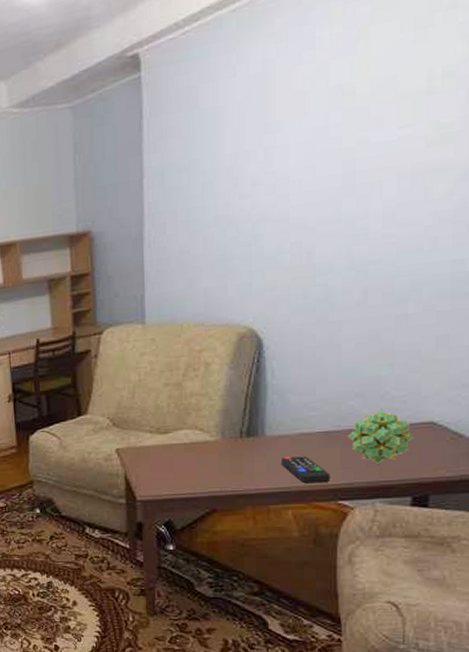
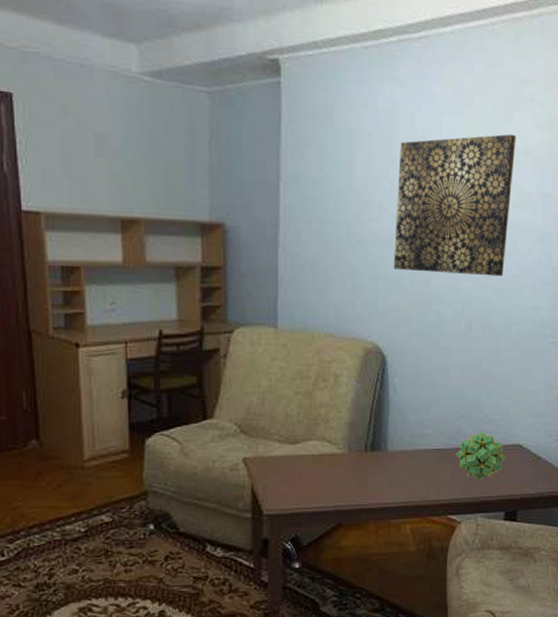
wall art: none [269,57,431,246] -> present [393,134,516,277]
remote control: present [280,456,330,482] -> none [400,472,441,497]

